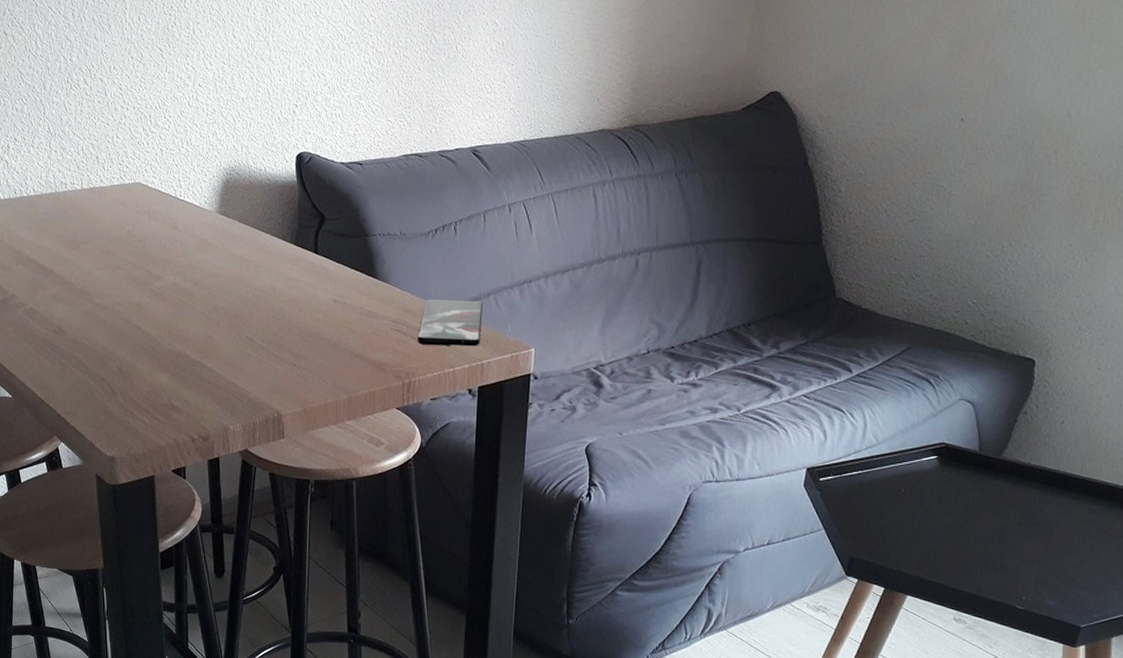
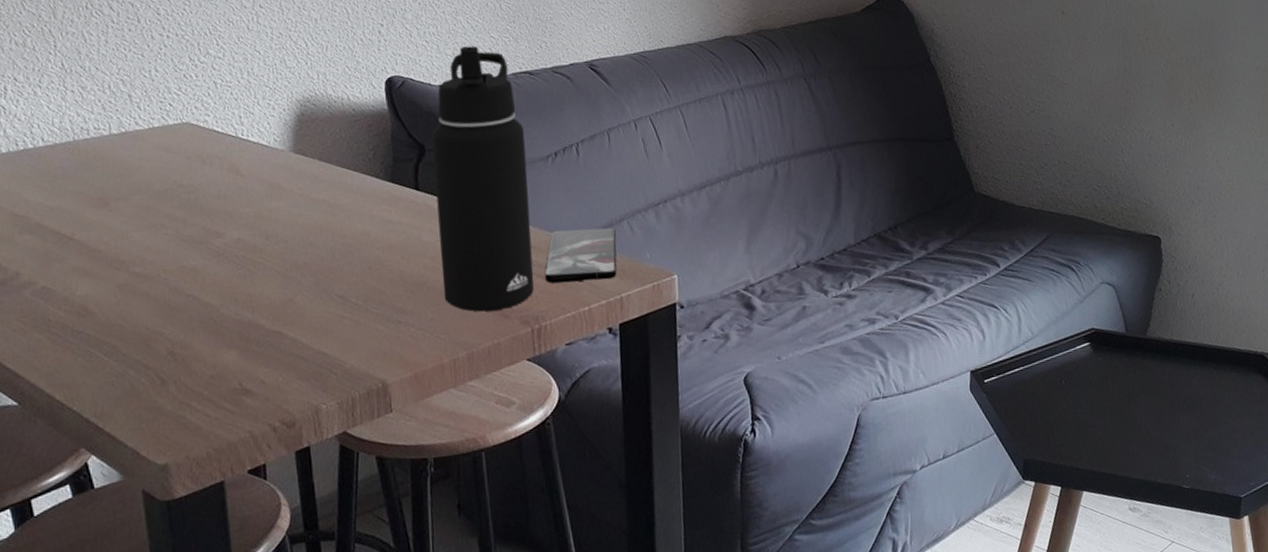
water bottle: none [331,128,410,363] -> present [432,46,534,312]

